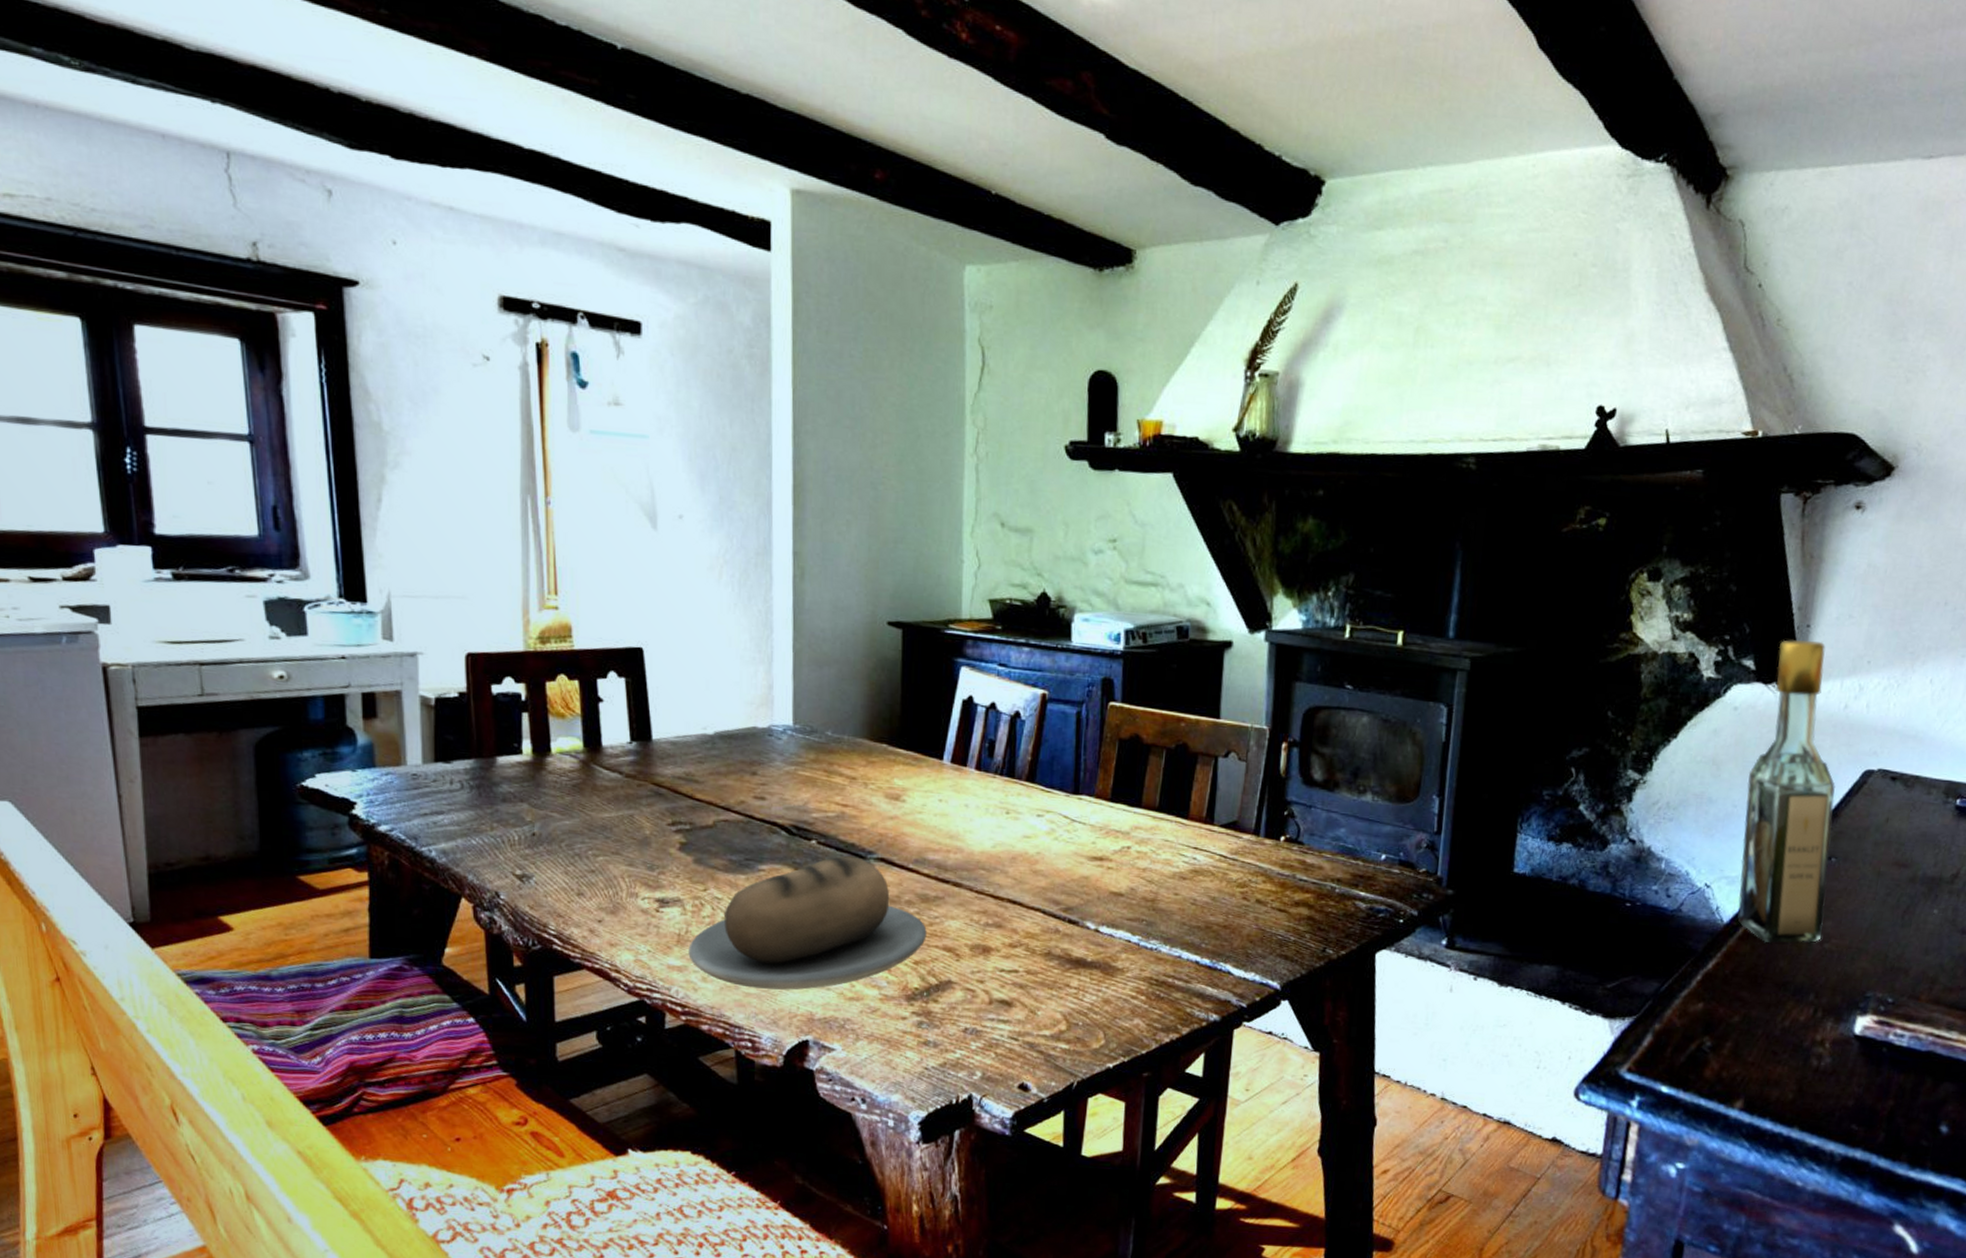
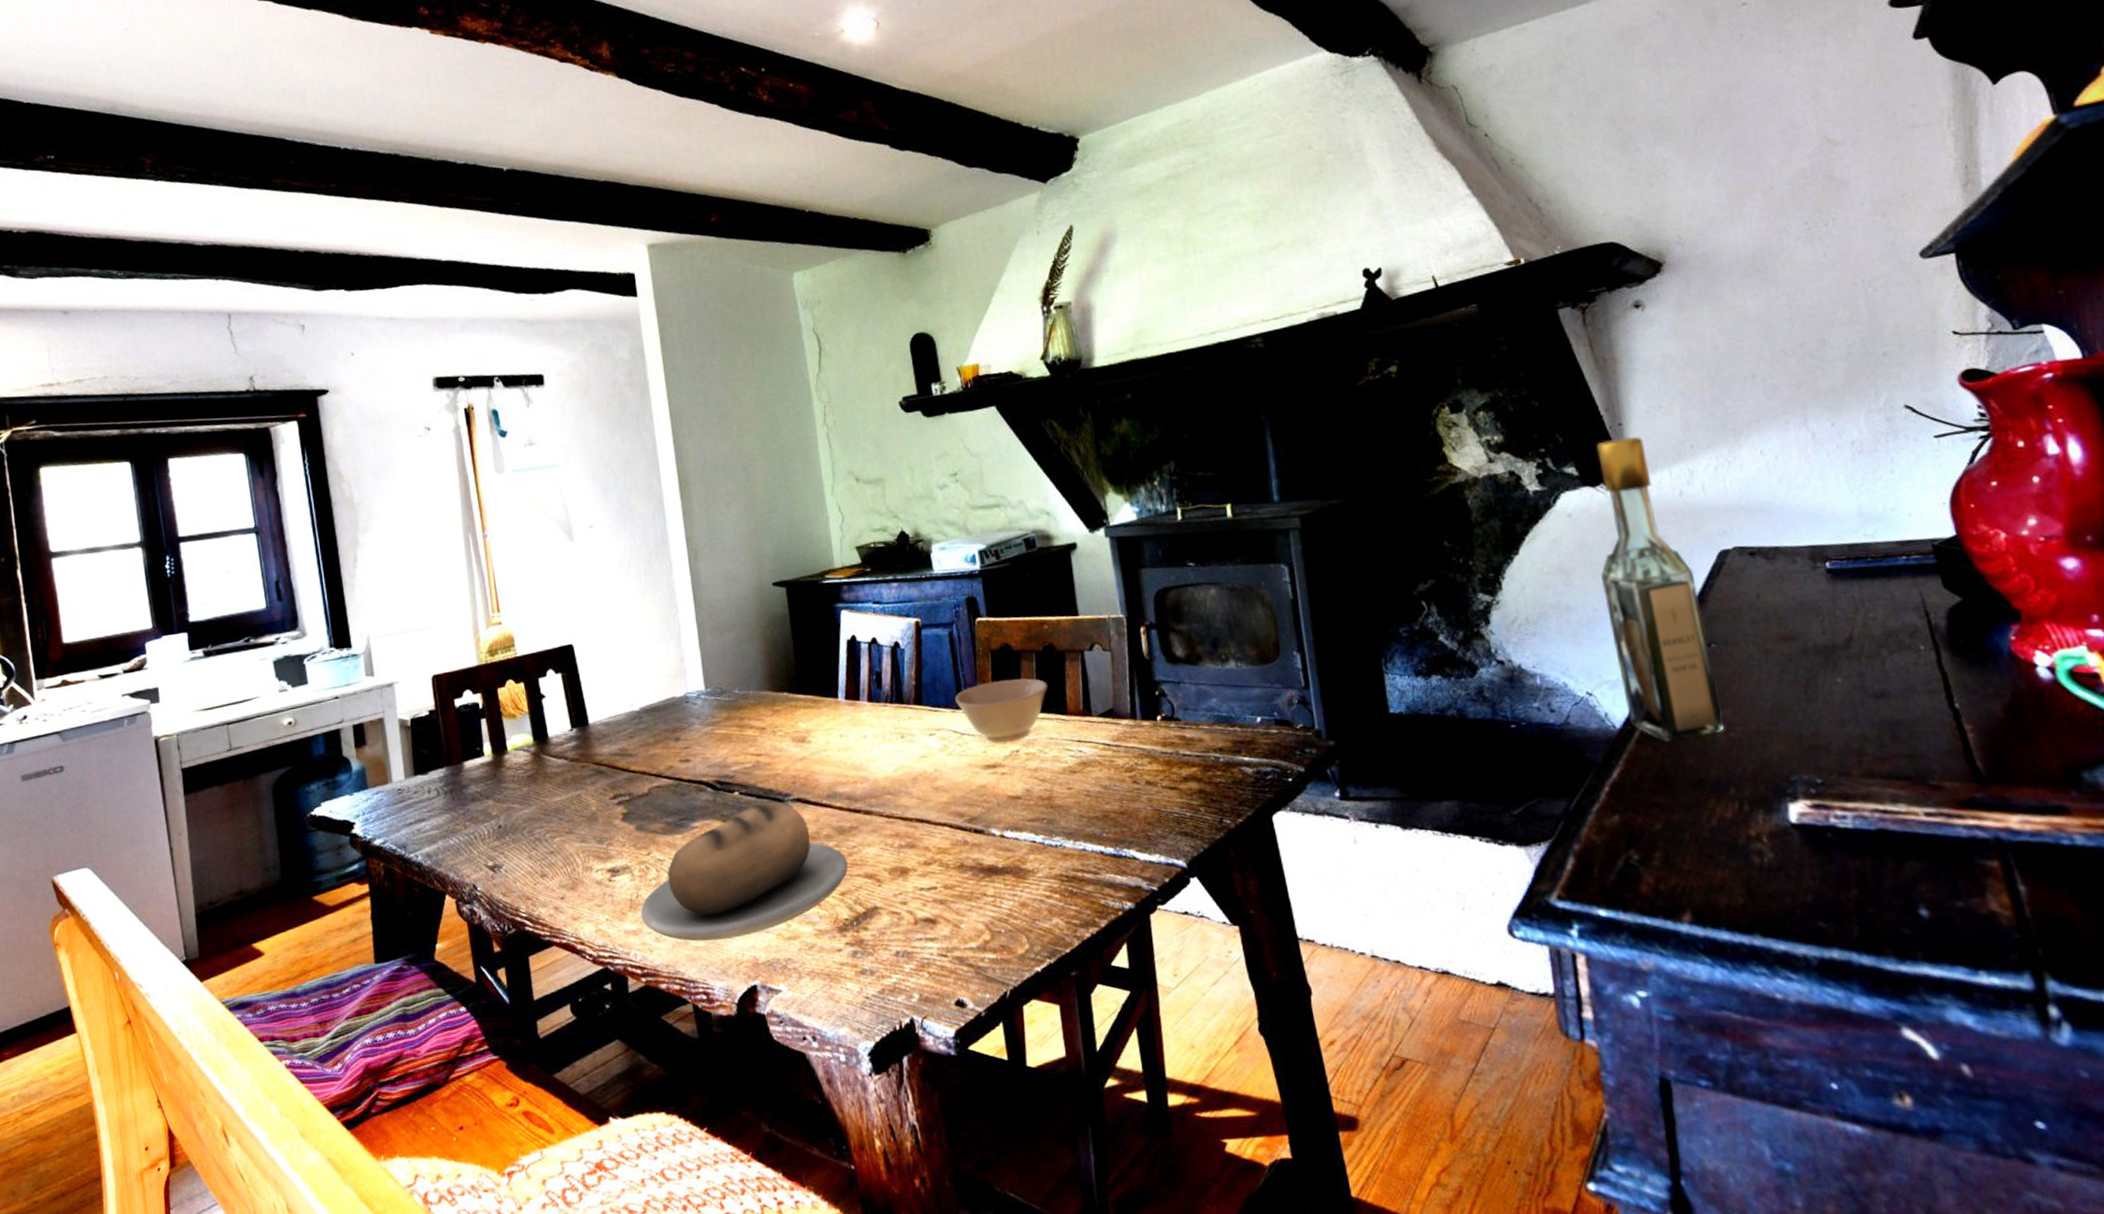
ceramic bowl: none [1071,771,1174,837] -> present [955,678,1048,742]

